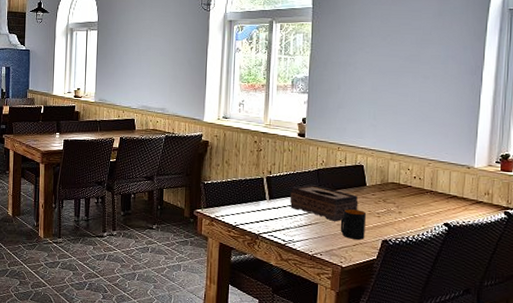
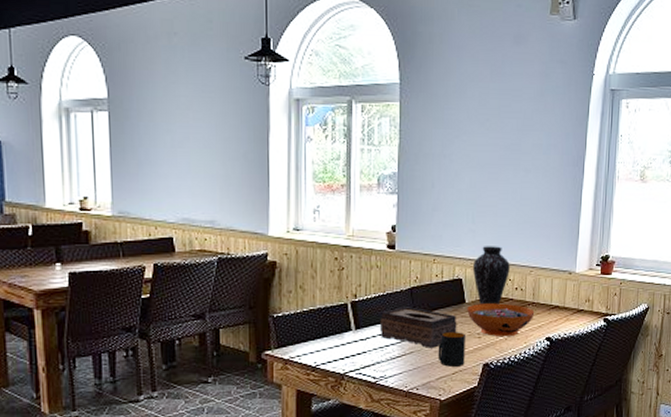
decorative bowl: none [368,187,433,219] -> present [467,303,535,337]
vase: none [374,139,409,190] -> present [473,246,510,305]

